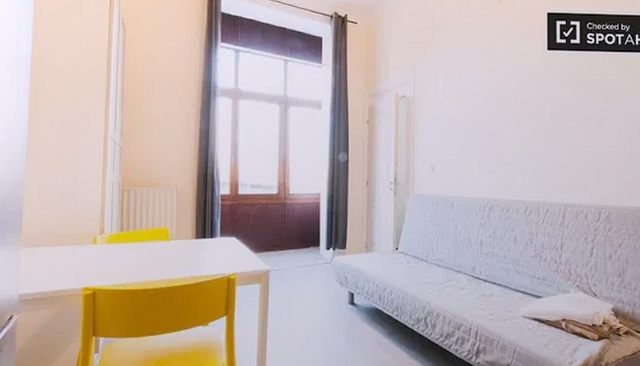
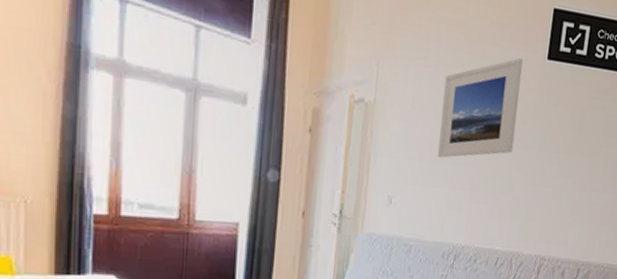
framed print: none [466,52,528,132] -> present [437,58,523,158]

